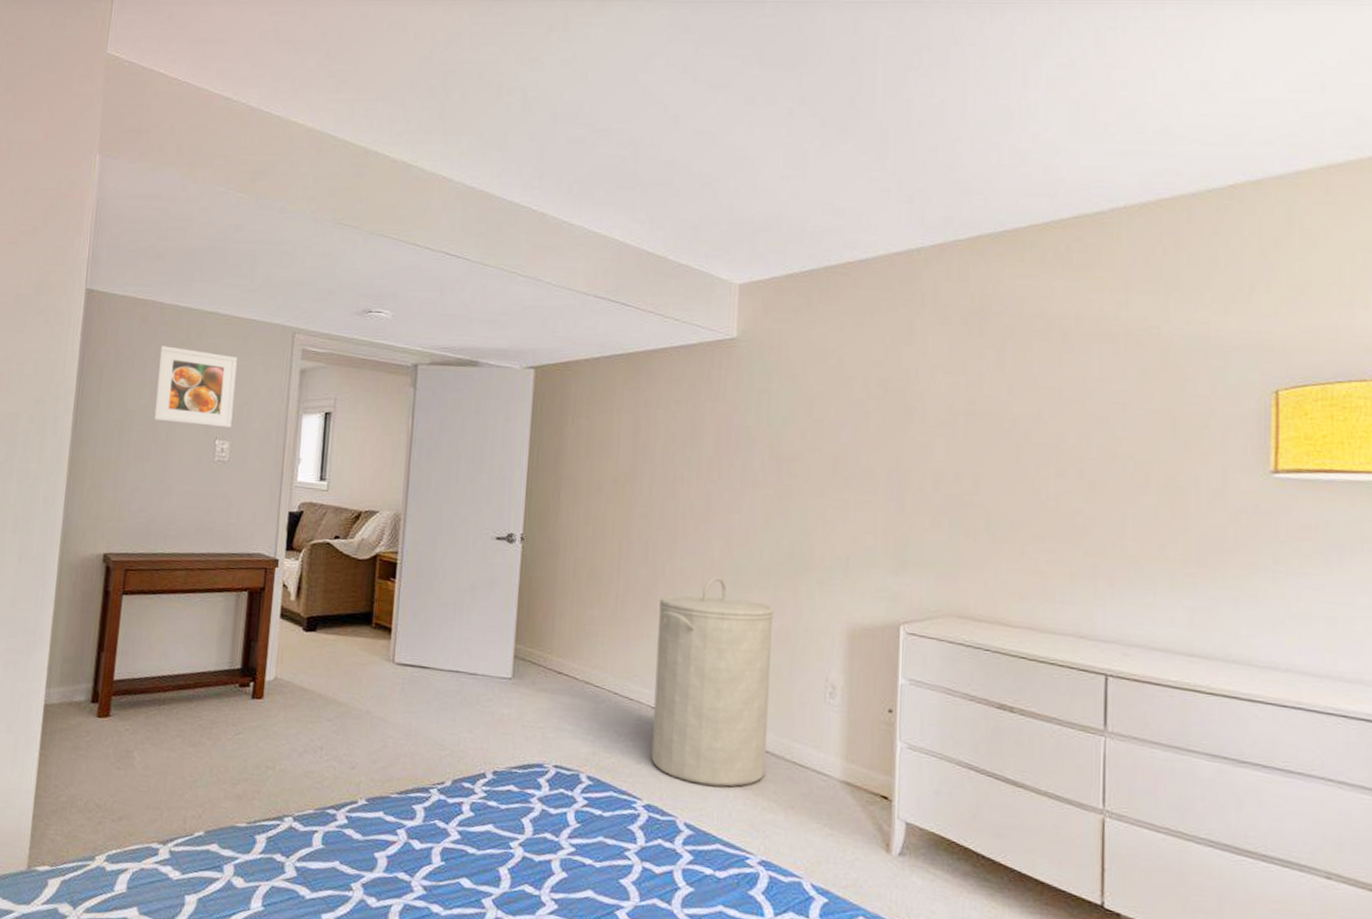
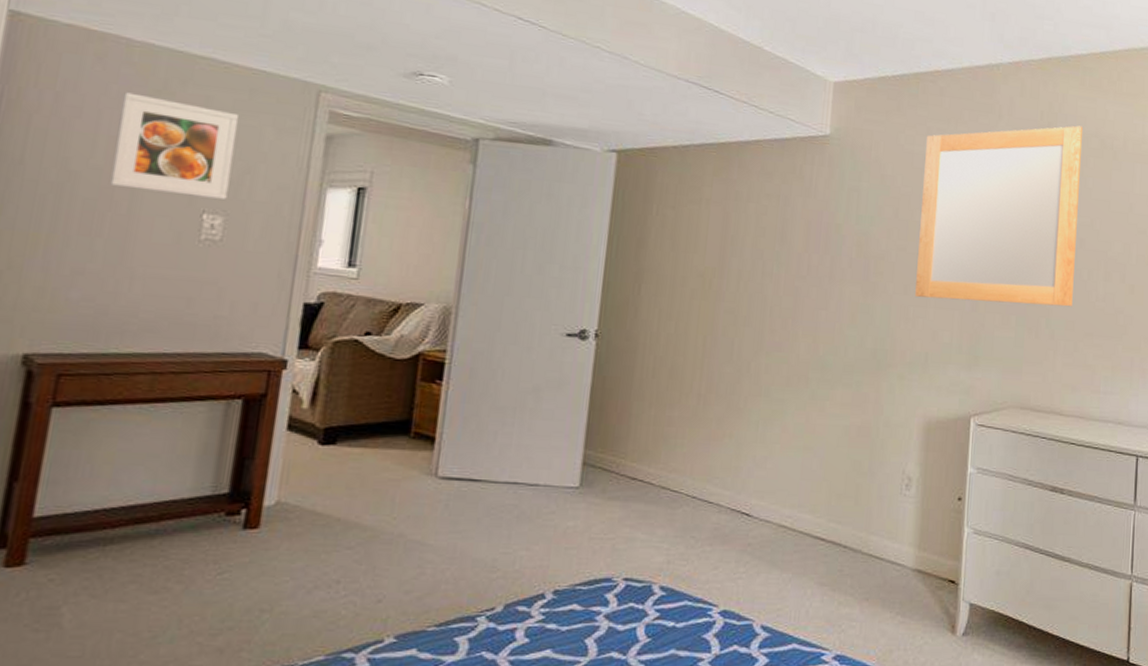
laundry hamper: present [651,577,774,787] -> none [729,374,857,585]
home mirror: none [833,307,1023,507] -> present [915,125,1082,307]

